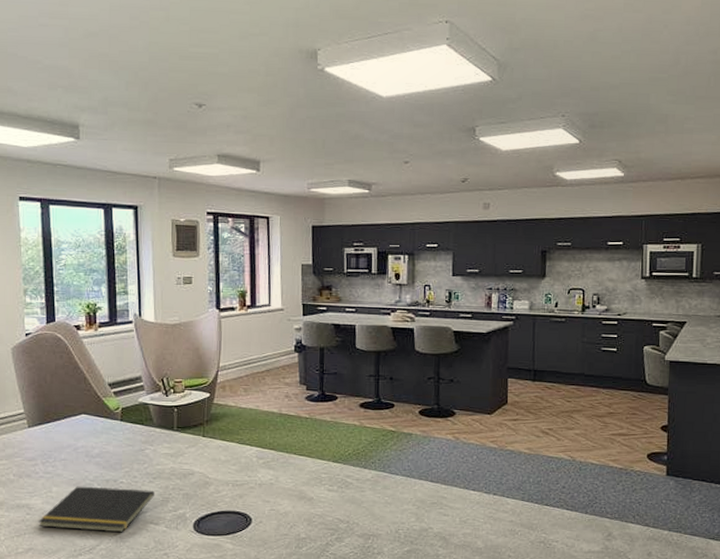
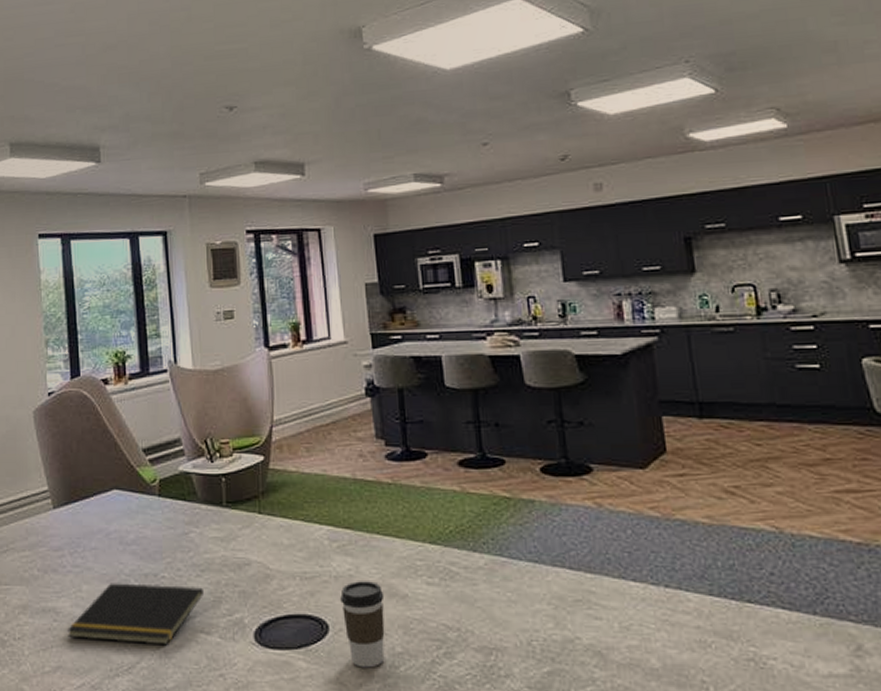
coffee cup: none [262,488,296,548] -> present [340,581,385,668]

